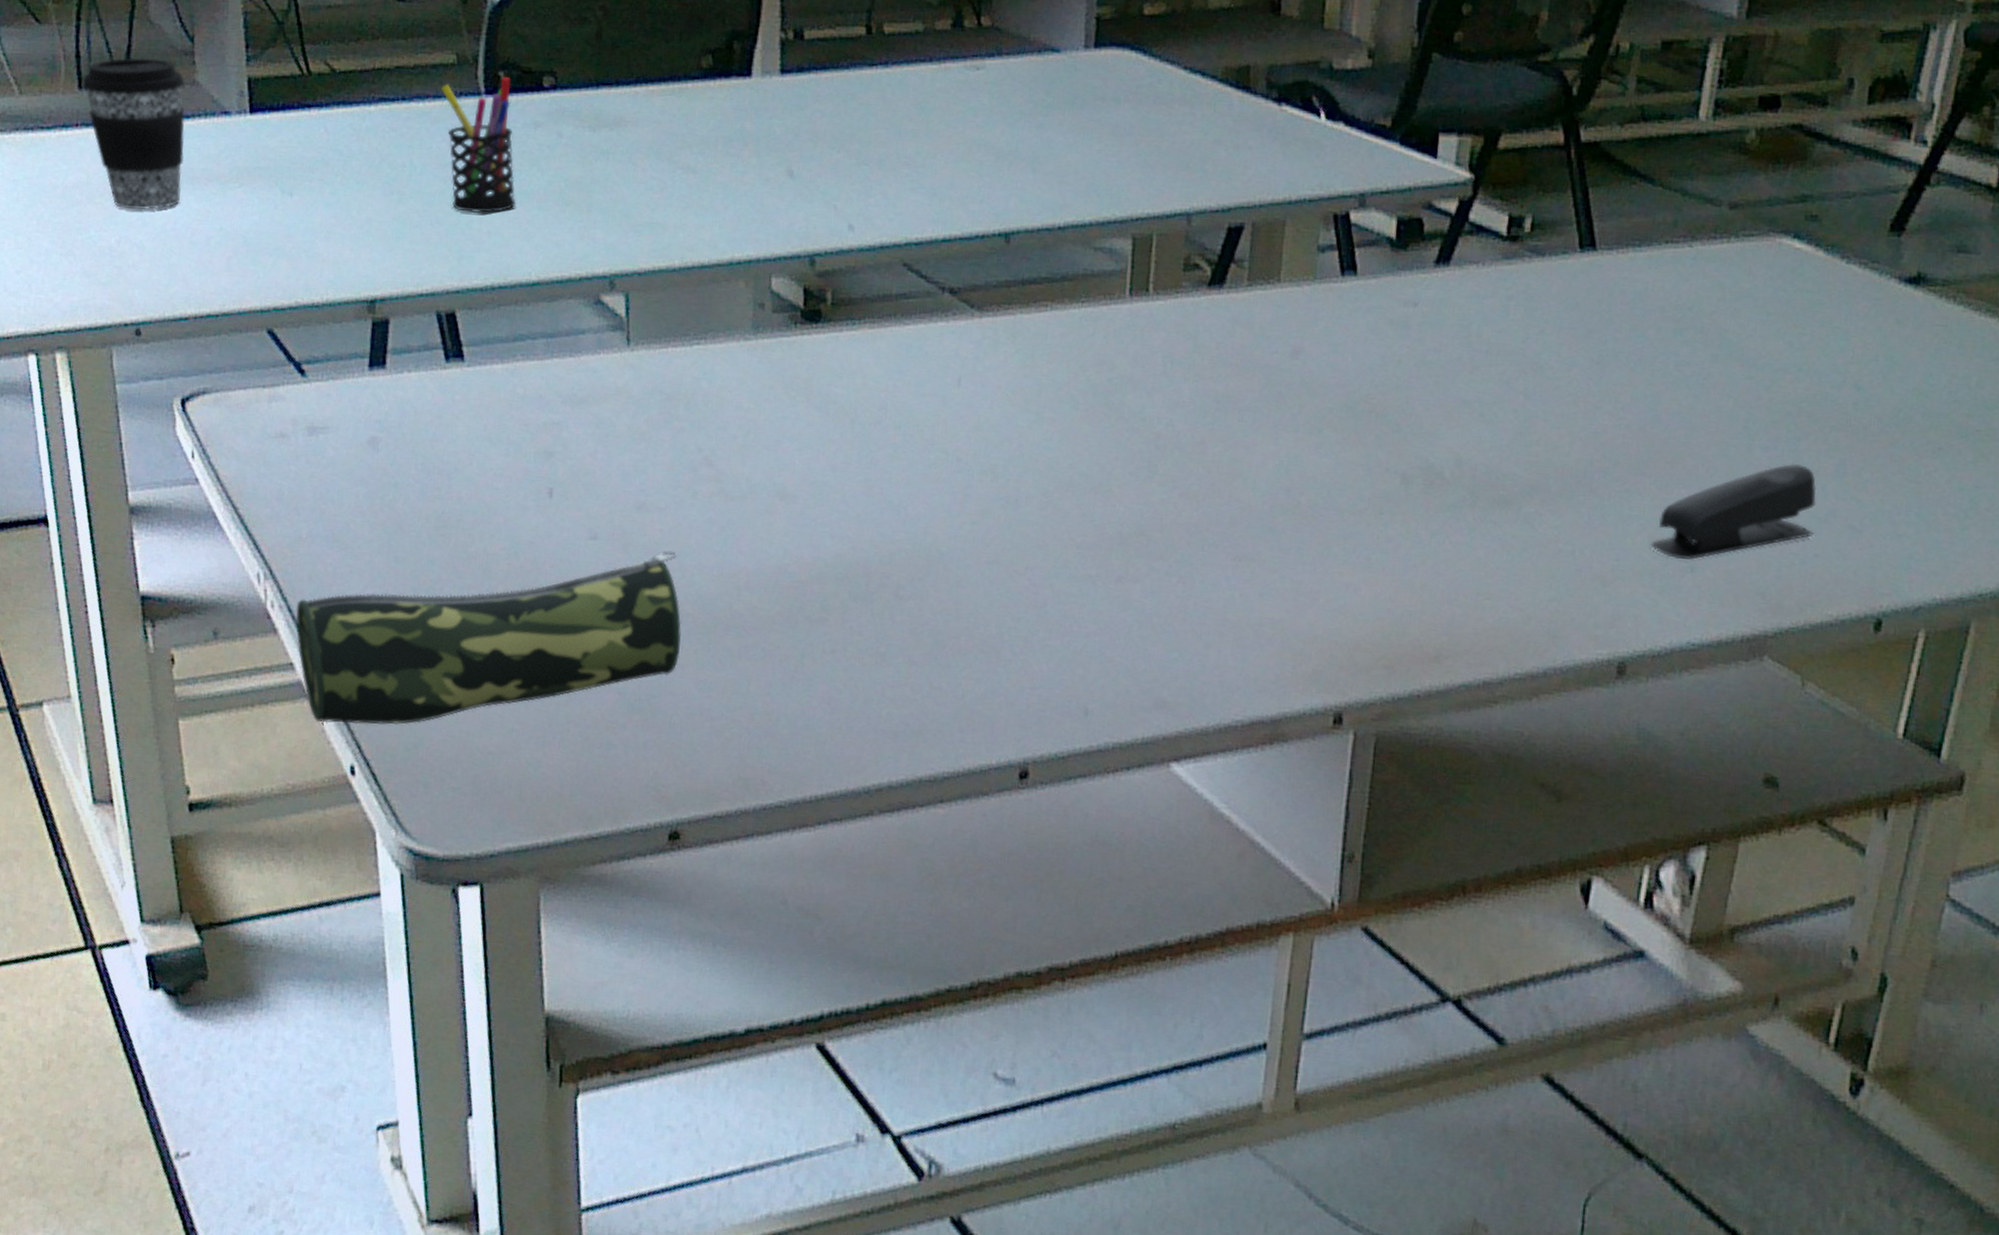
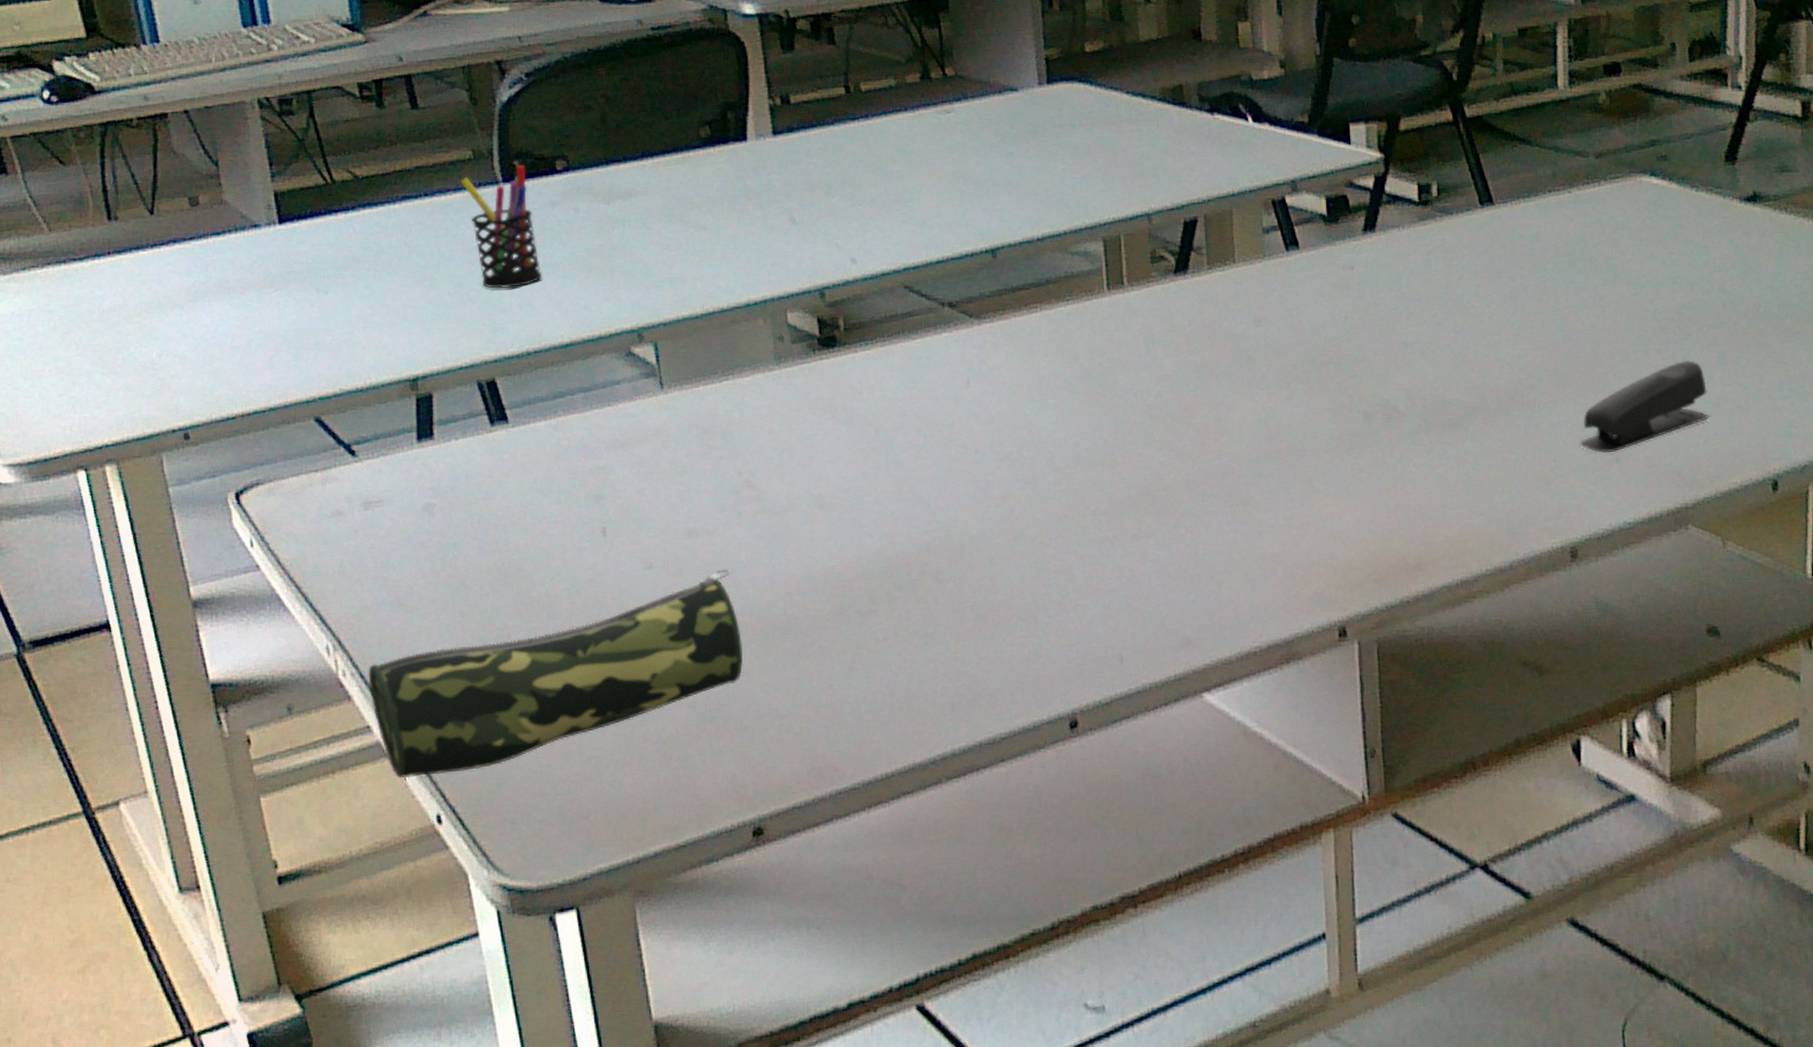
coffee cup: present [83,57,186,211] -> none [112,184,219,324]

